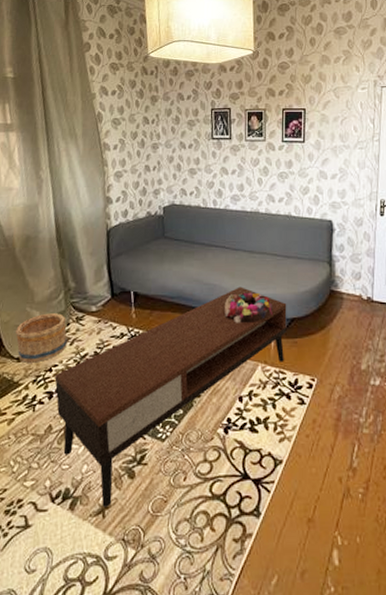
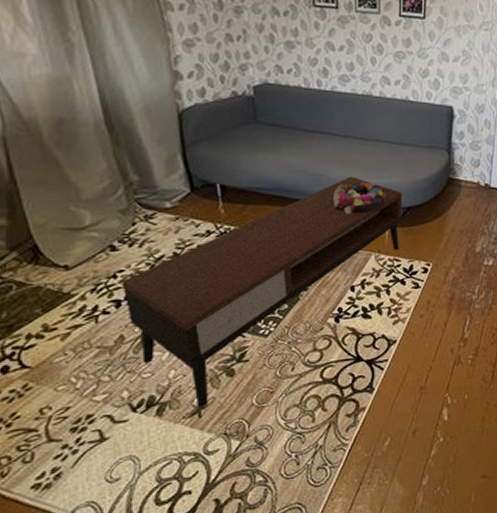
basket: present [16,313,67,363] -> none [58,212,134,271]

